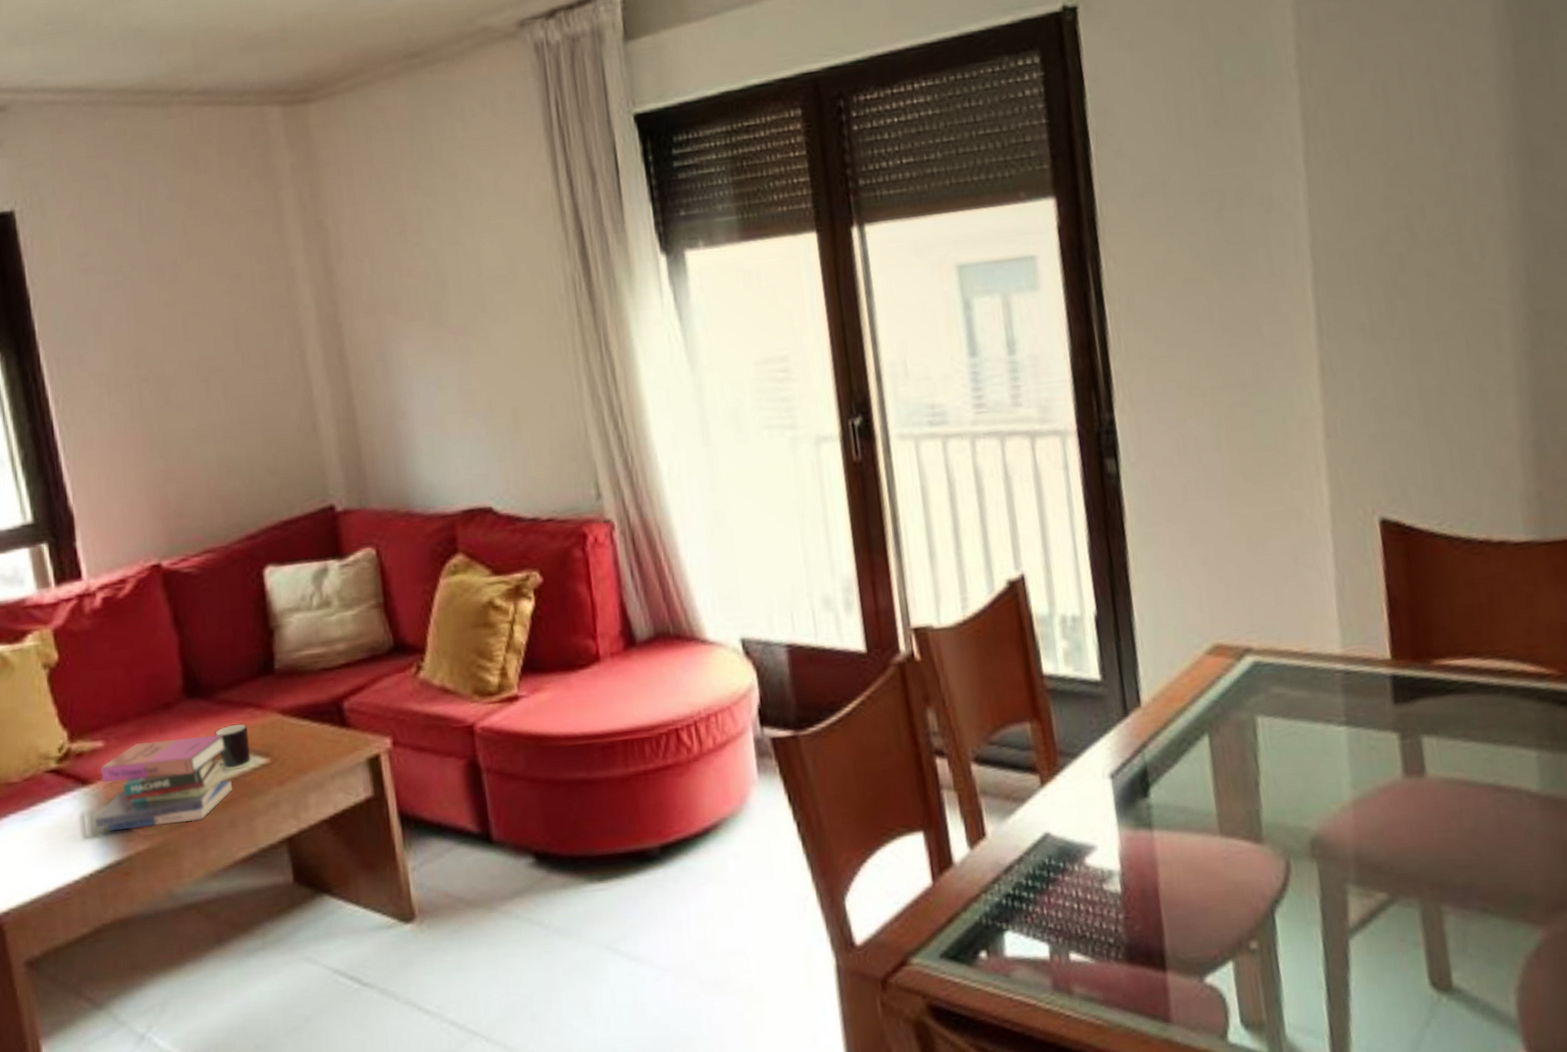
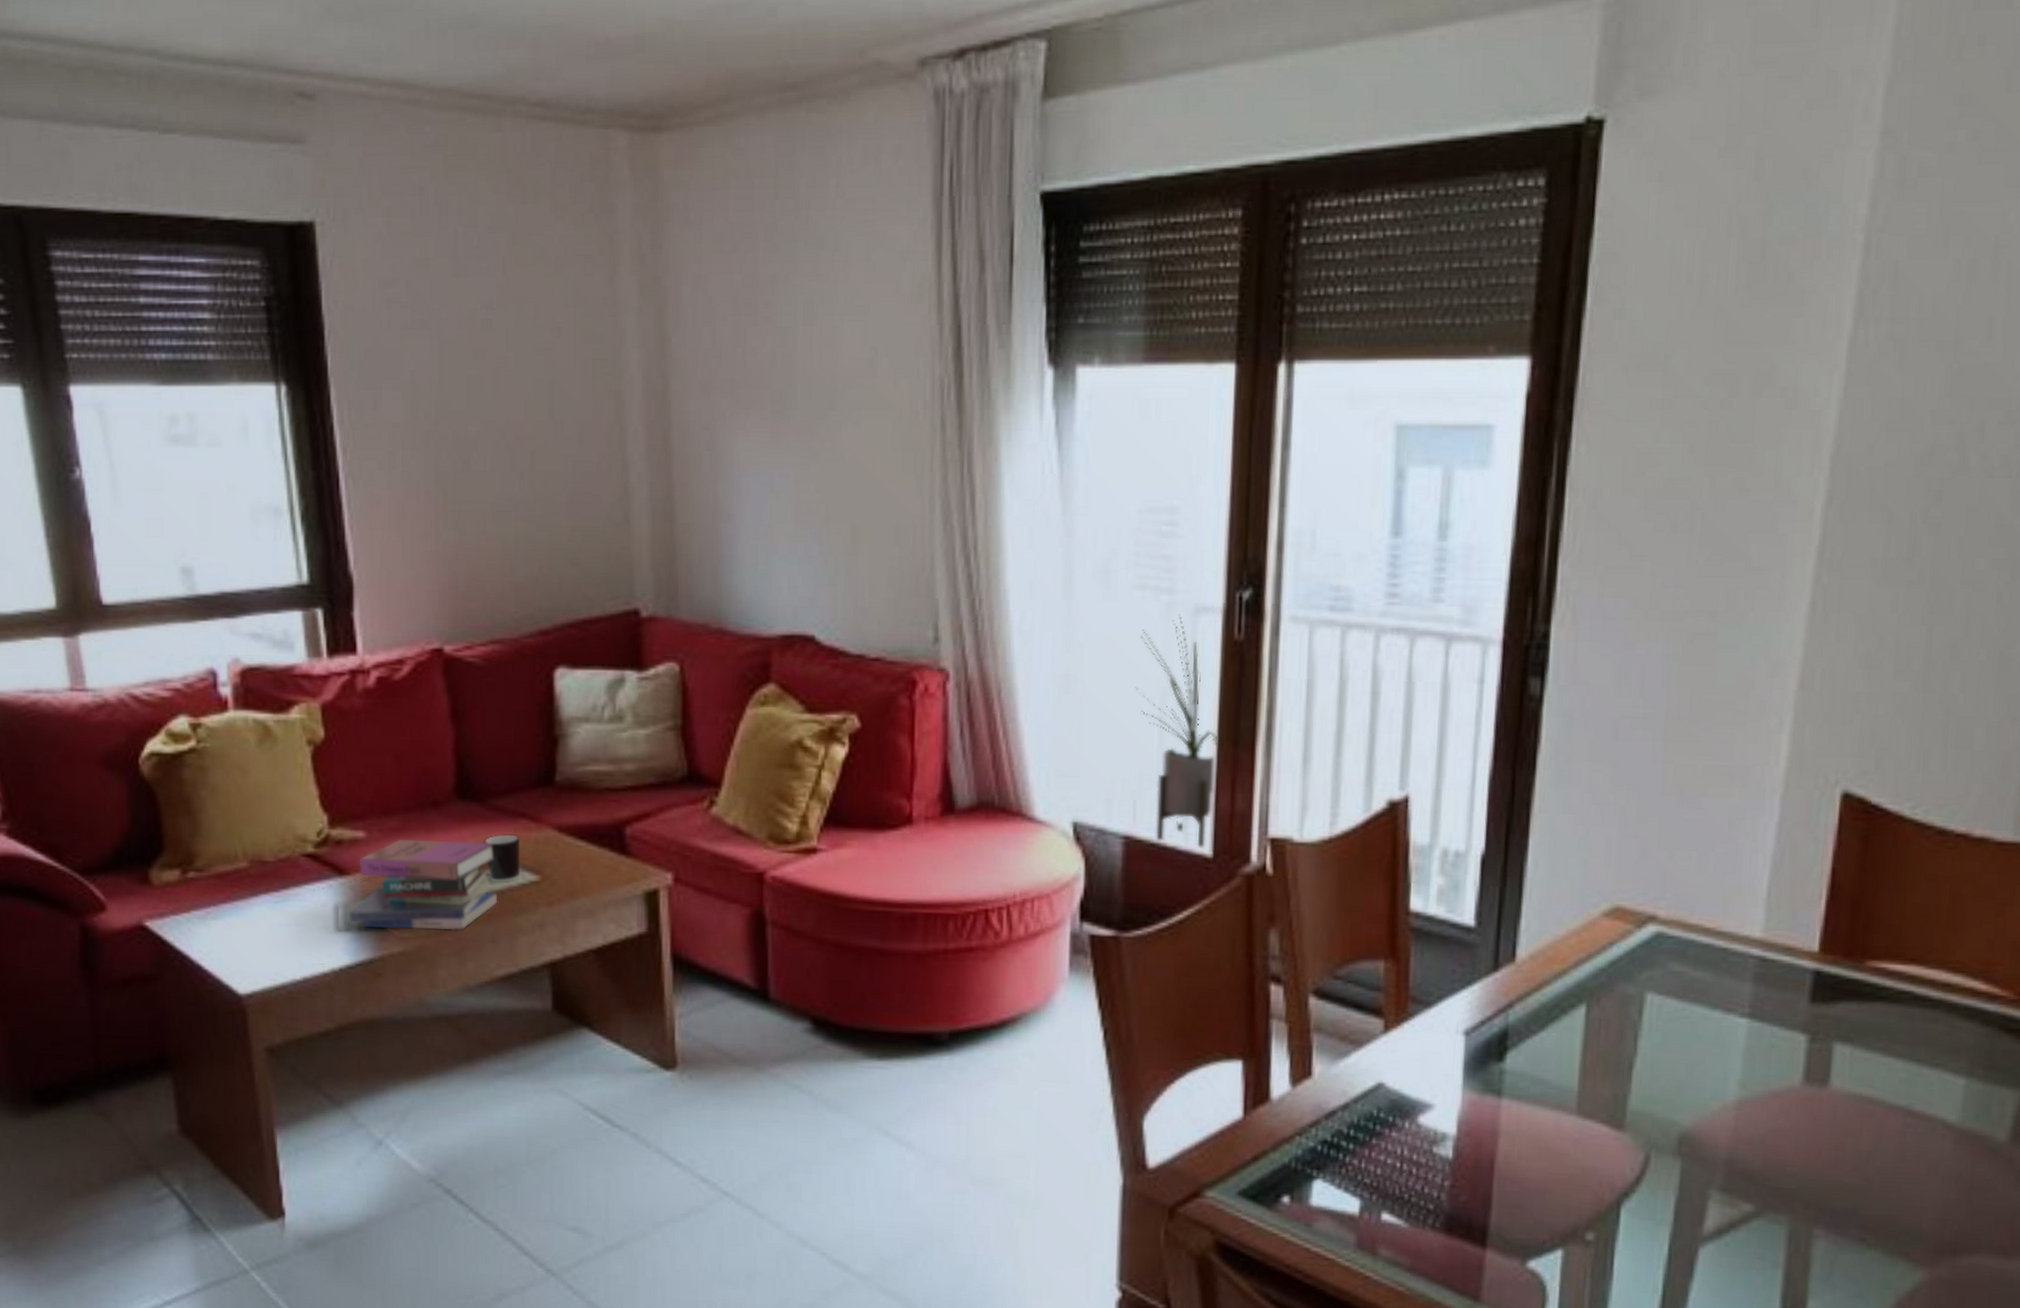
house plant: none [773,446,859,646] -> present [1135,614,1218,848]

